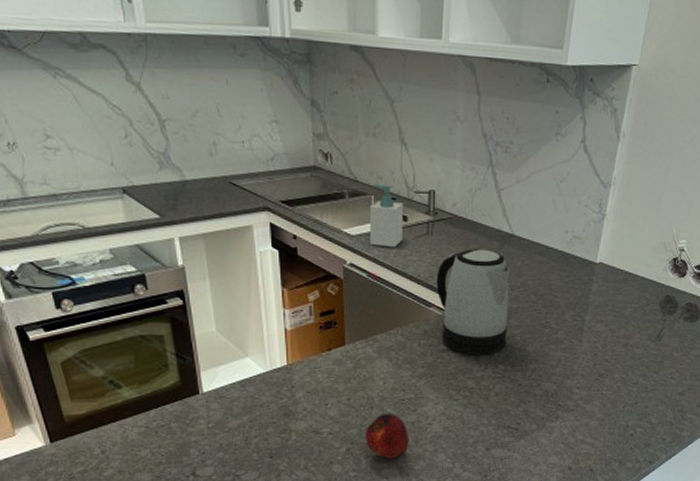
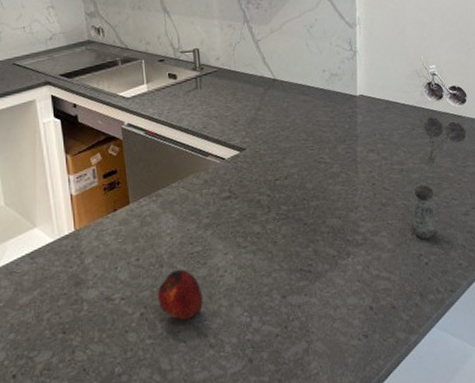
soap bottle: present [369,184,403,248] -> none [141,48,174,105]
kettle: present [436,249,510,355] -> none [209,95,285,199]
salt shaker: none [624,361,654,412] -> present [411,185,437,239]

